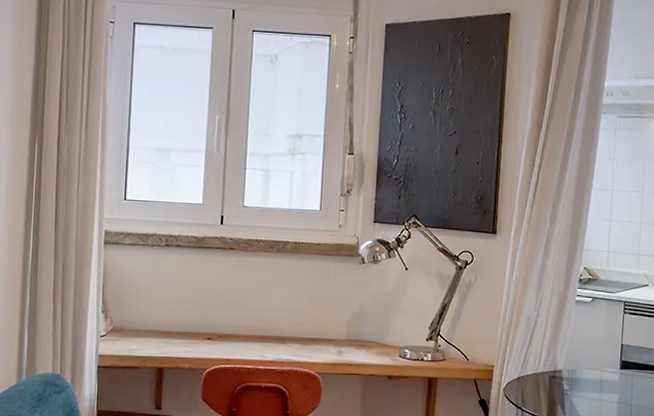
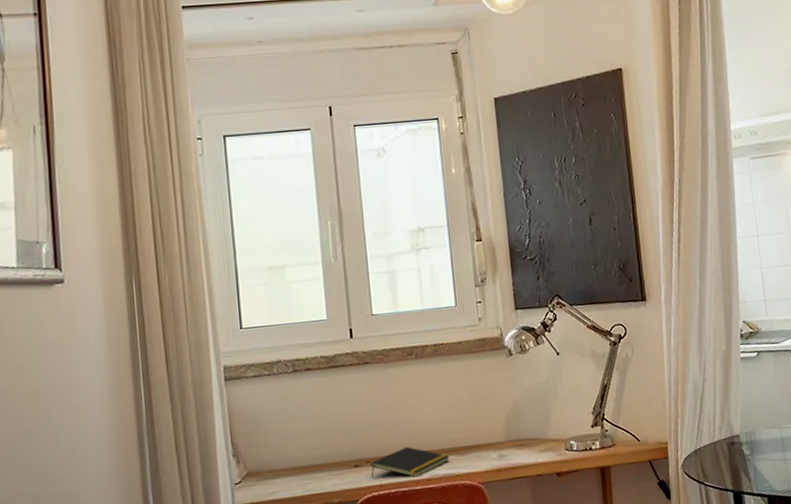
notepad: none [221,329,293,358] -> present [371,446,450,477]

